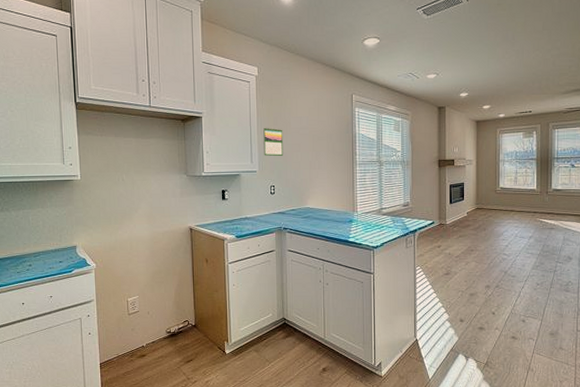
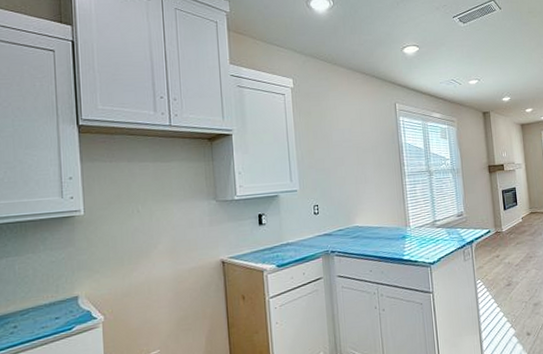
calendar: present [263,127,284,157] -> none [302,141,327,173]

